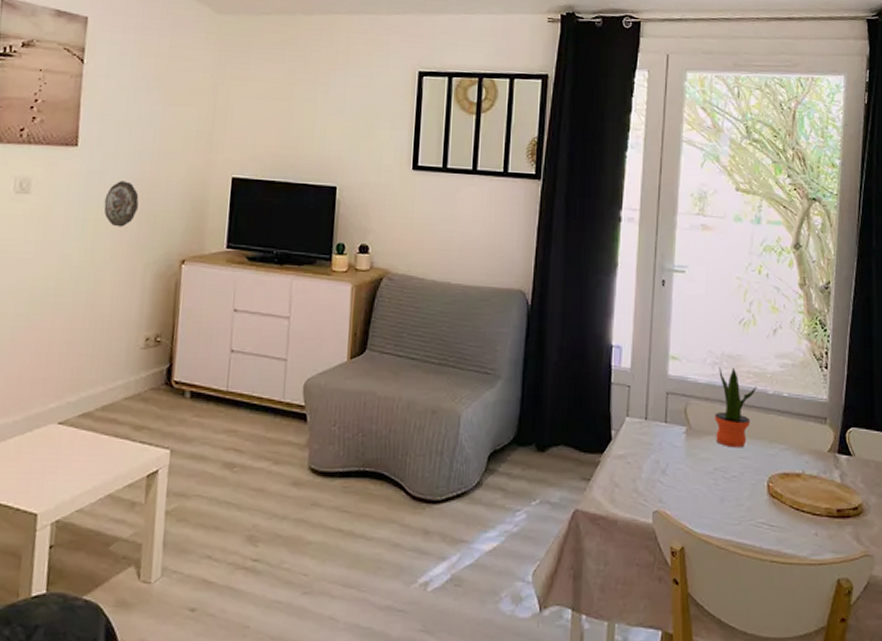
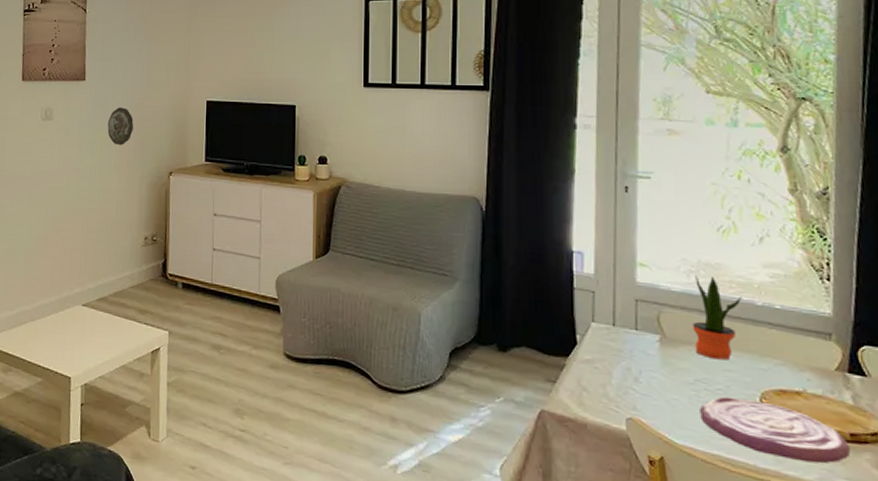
plate: none [717,483,837,540] -> present [700,396,851,464]

